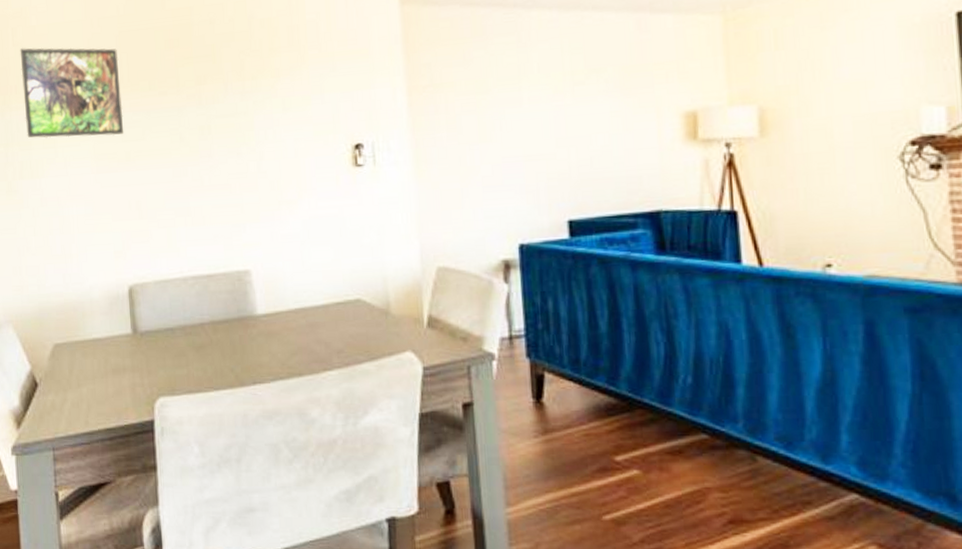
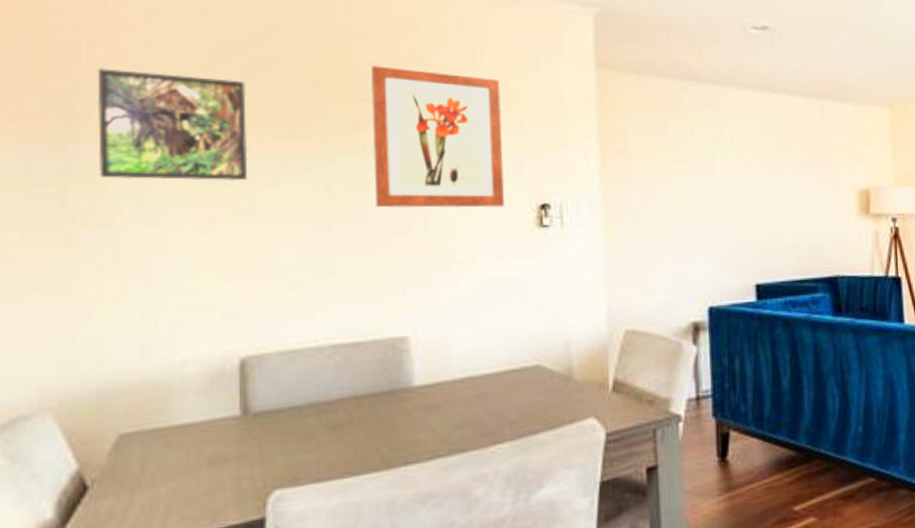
wall art: none [209,23,323,154] -> present [372,66,504,208]

